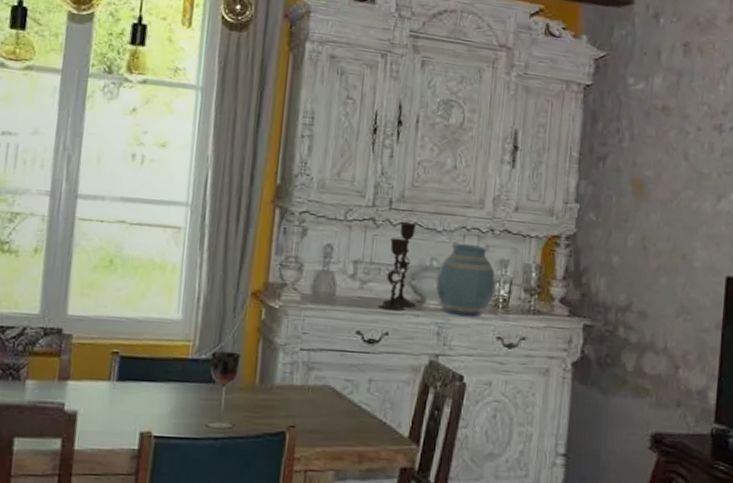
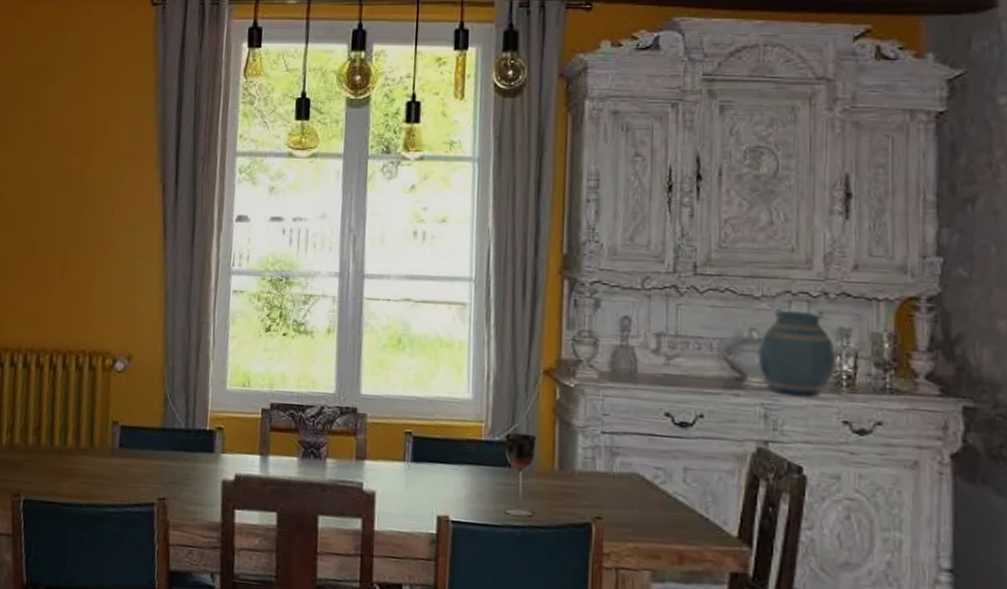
candlestick: present [377,222,417,312] -> none [687,289,735,391]

